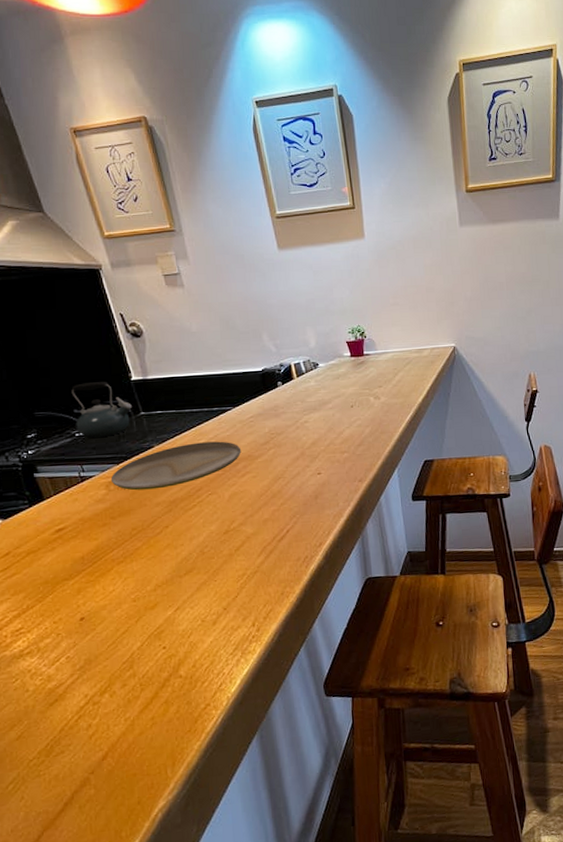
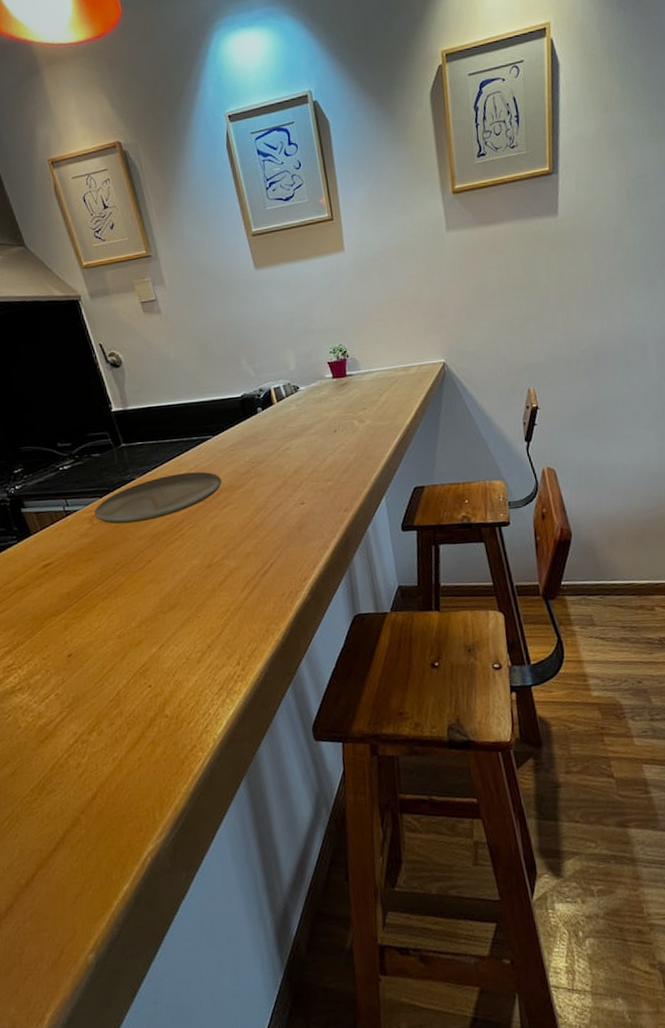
kettle: present [71,382,133,439] -> none [54,414,114,472]

